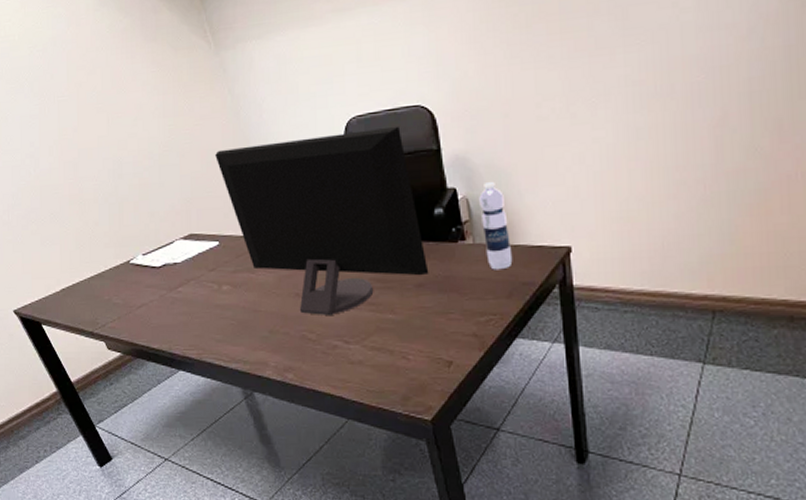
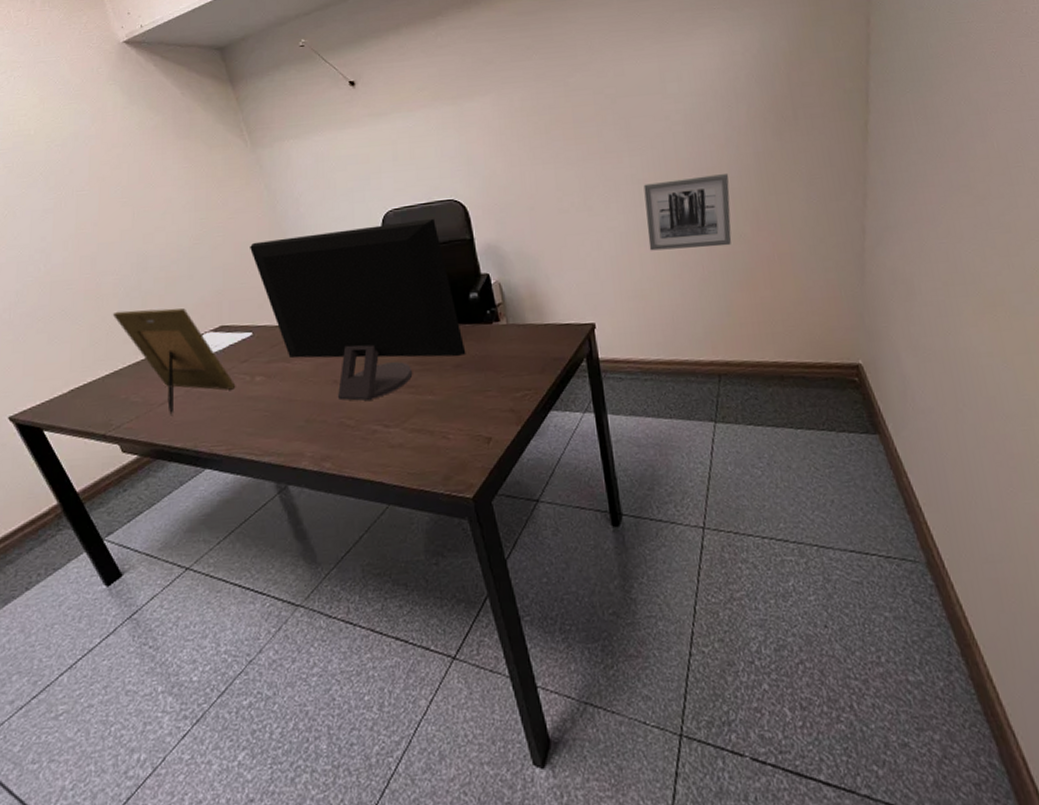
picture frame: none [94,215,205,317] -> present [112,308,236,415]
water bottle: present [479,182,513,270] -> none [510,268,544,348]
wall art: none [639,71,748,166] -> present [643,172,732,251]

